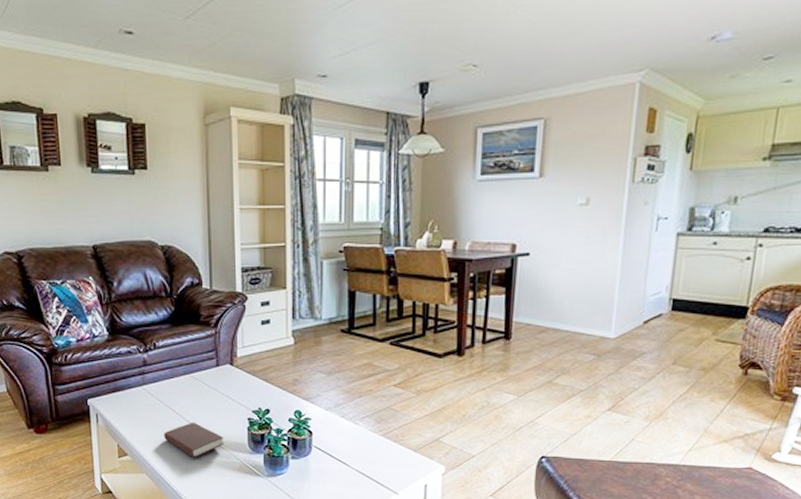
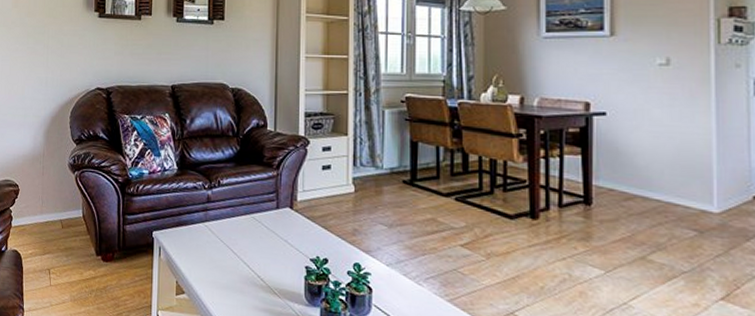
book: present [164,422,225,458] -> none [221,264,281,304]

